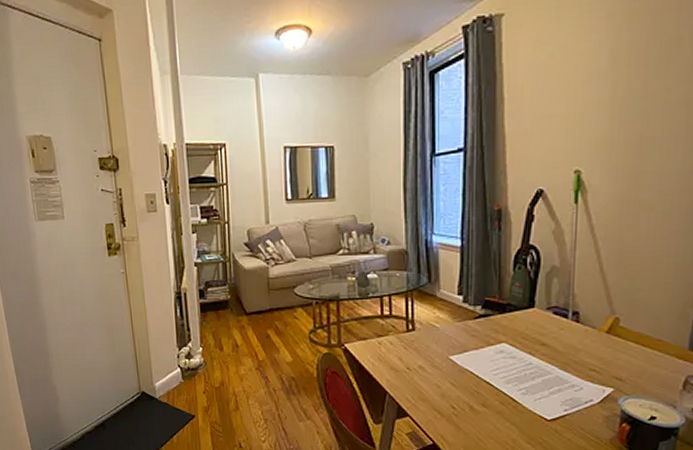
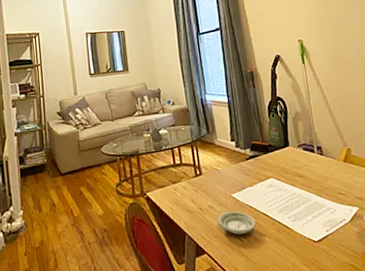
saucer: none [428,375,475,401] -> present [218,211,256,235]

